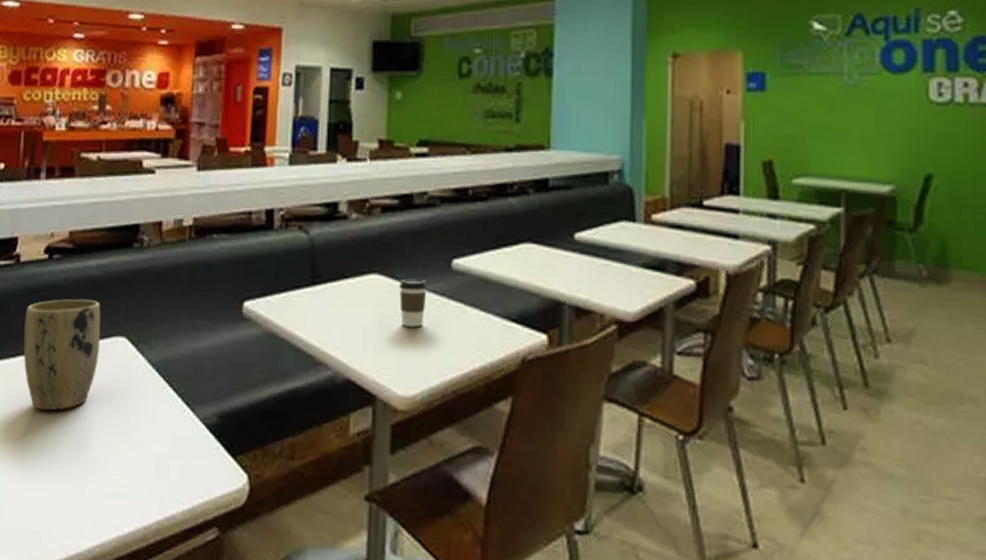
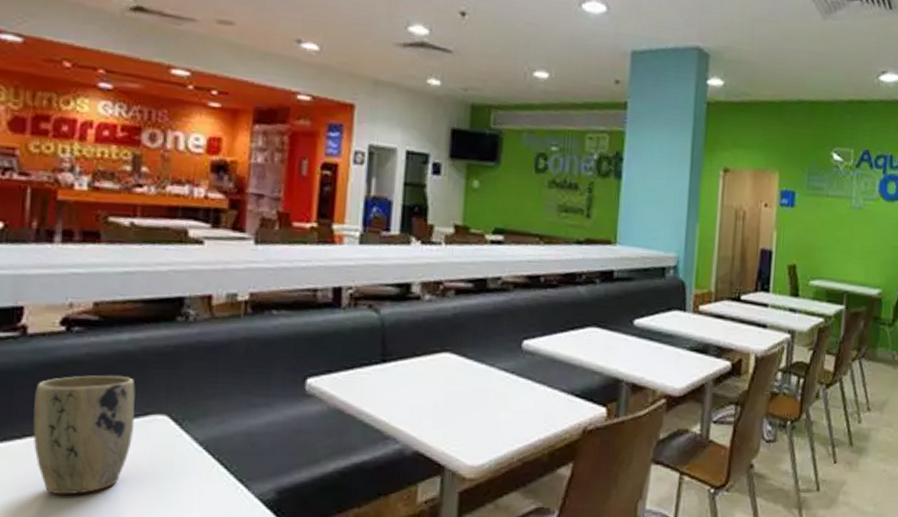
coffee cup: present [398,278,427,327] -> none [470,357,498,403]

